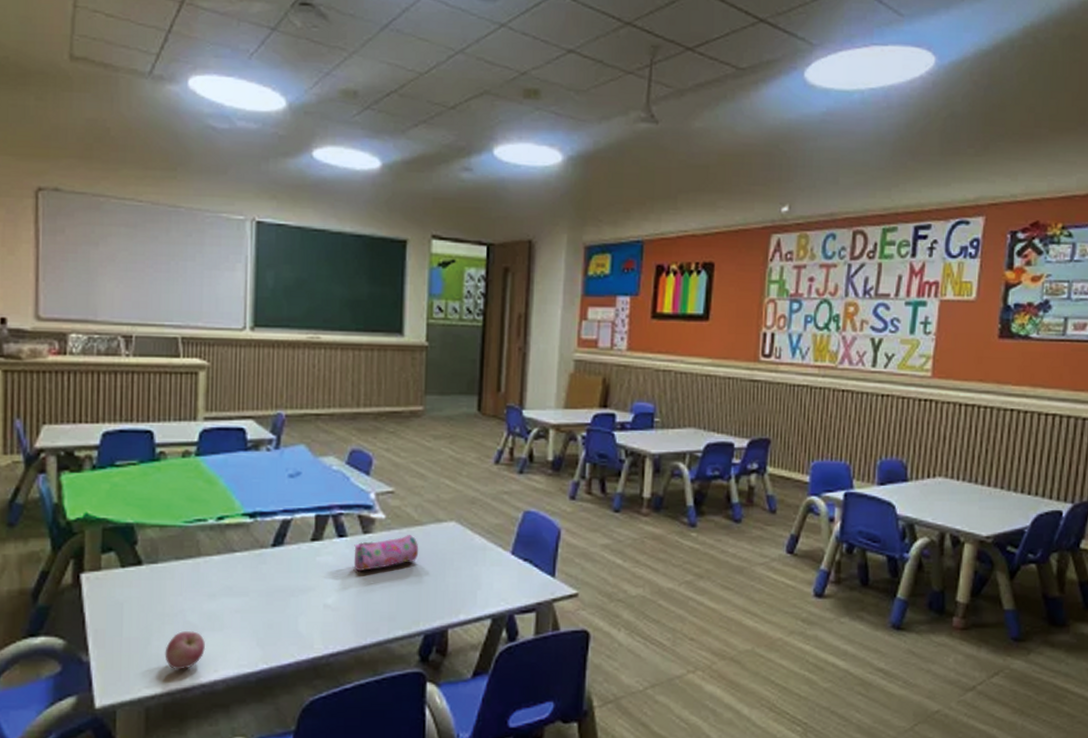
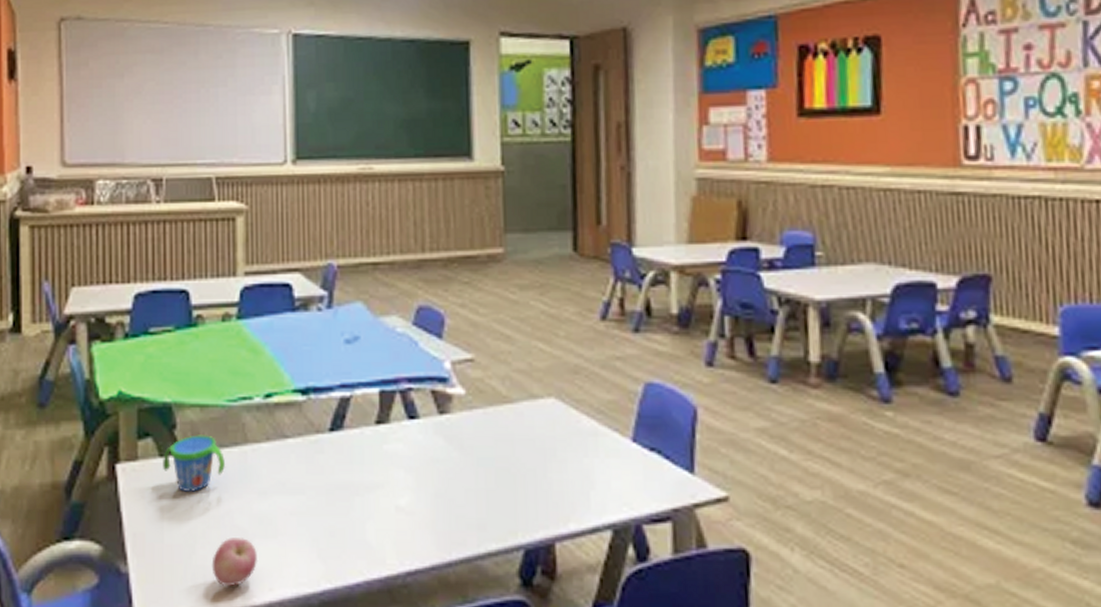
snack cup: none [124,549,181,596] -> present [163,435,226,493]
pencil case: present [354,535,419,572] -> none [428,416,511,464]

